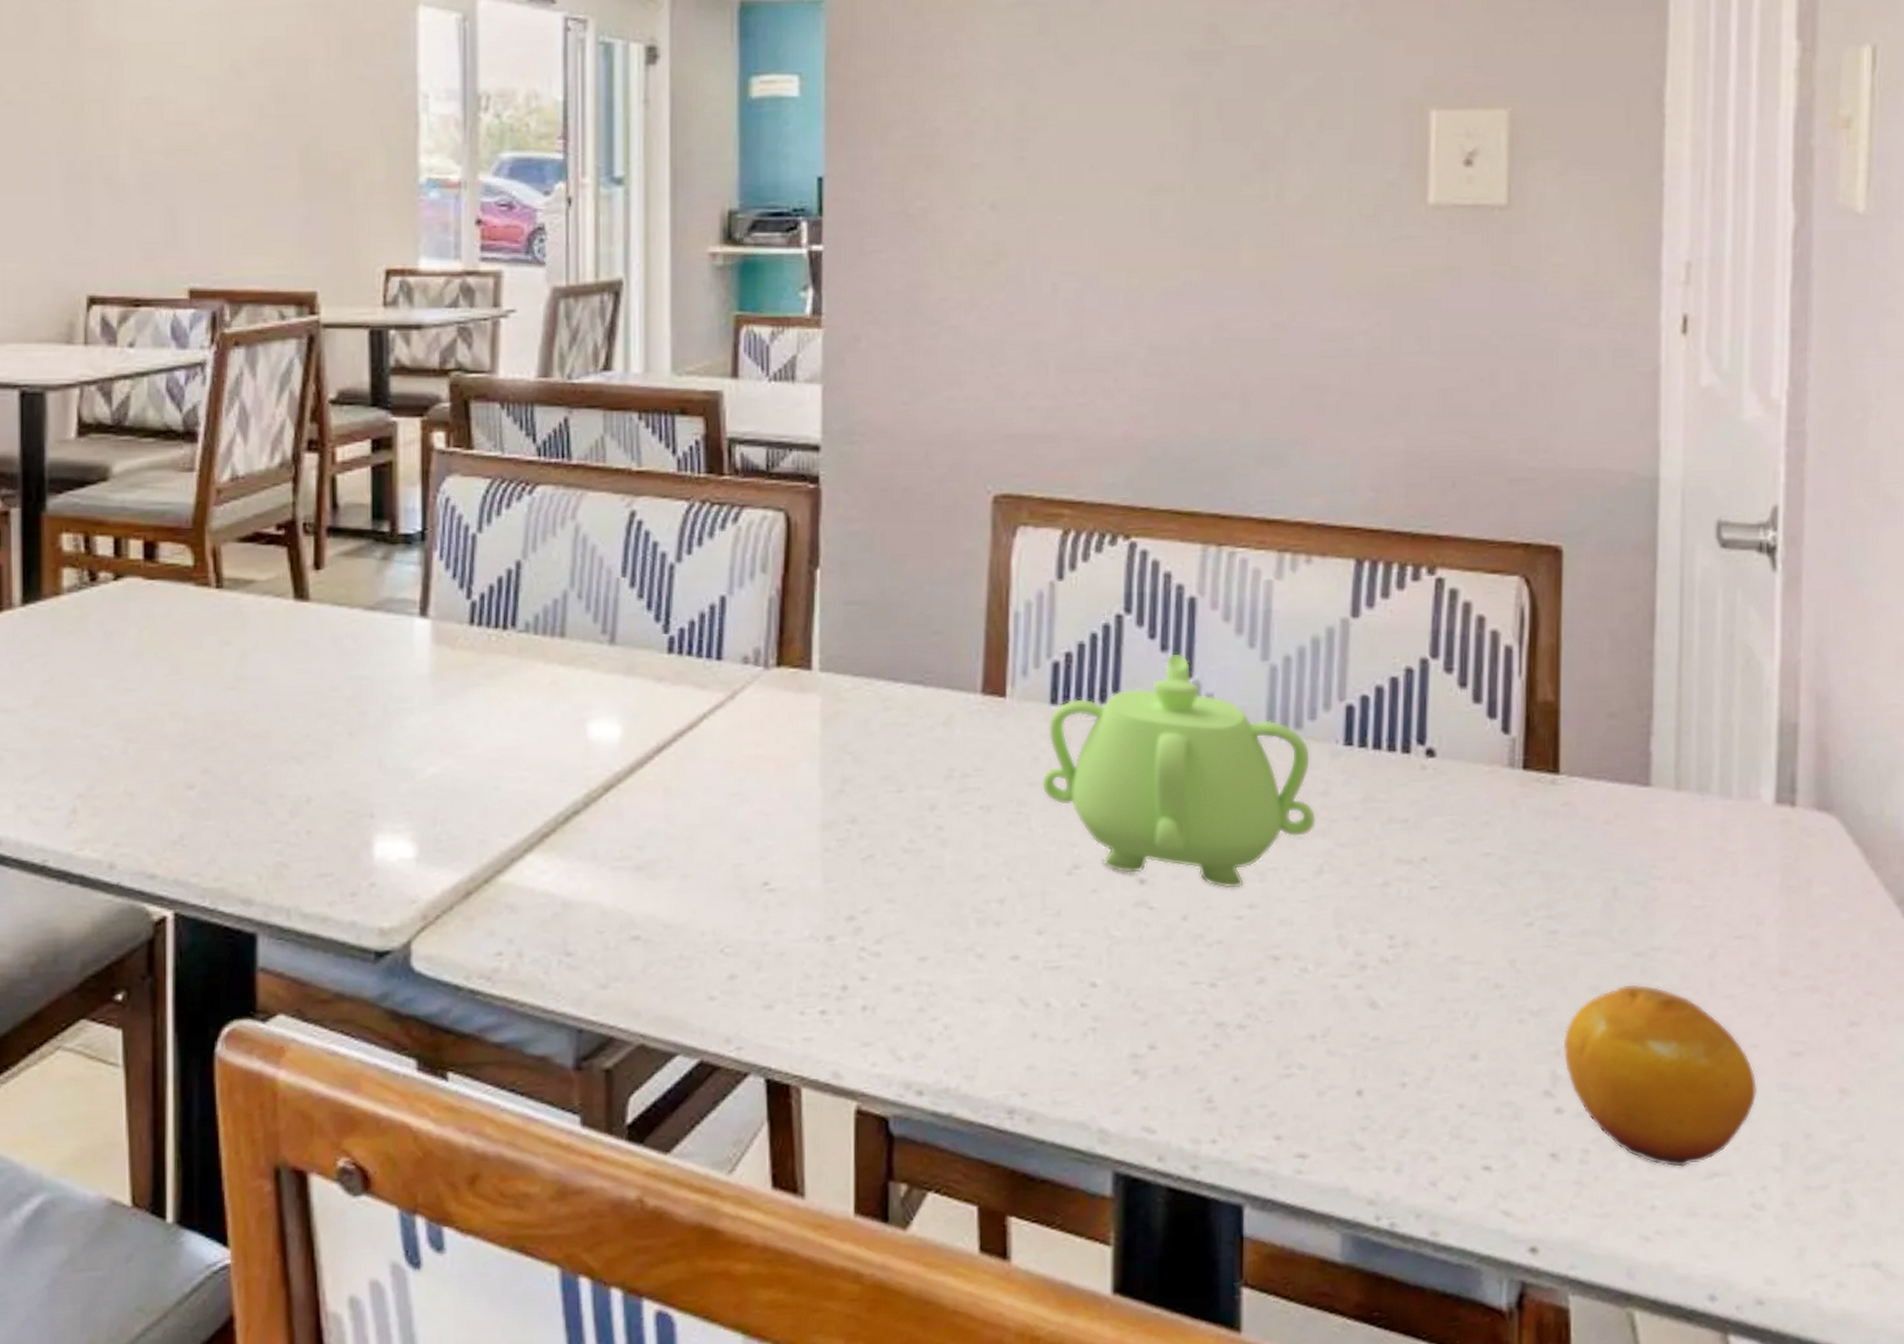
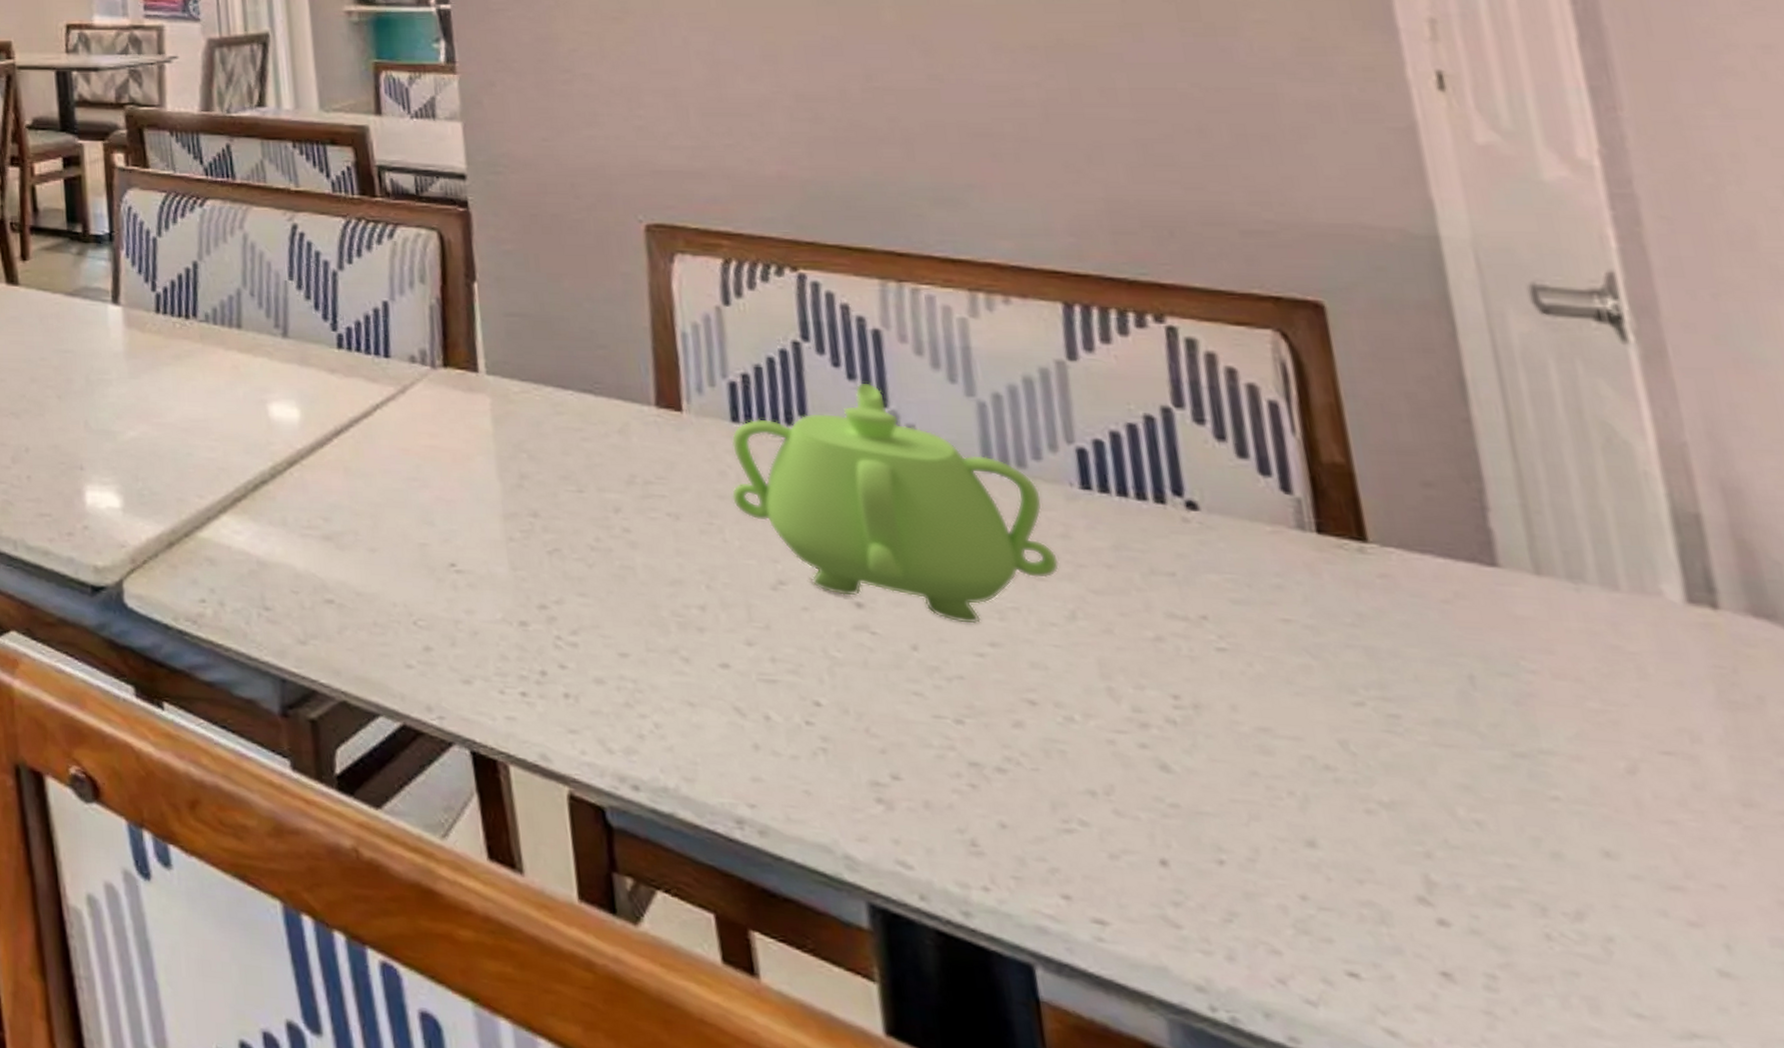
fruit: present [1563,984,1758,1168] -> none [1432,788,1740,1020]

